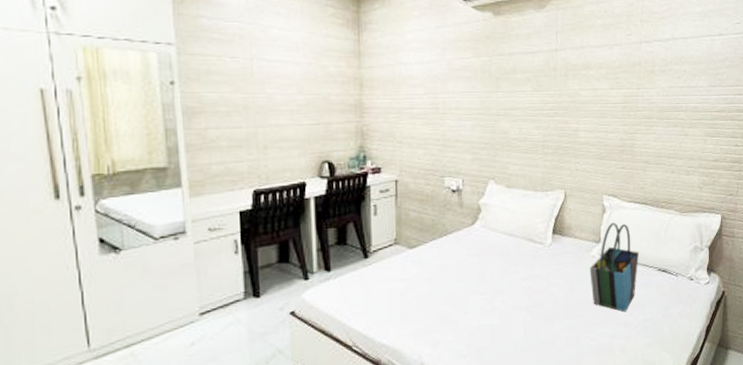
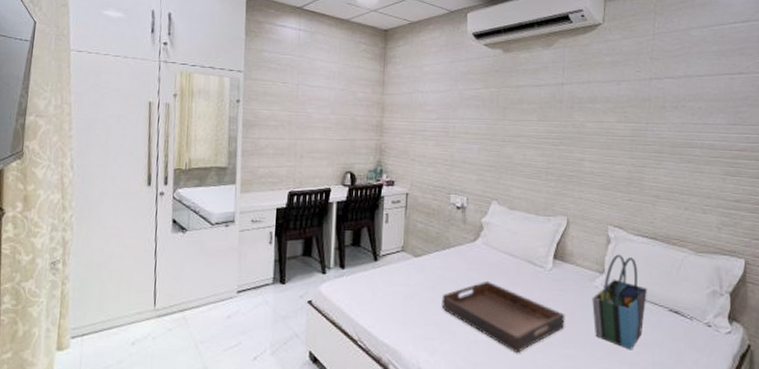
serving tray: none [441,264,565,333] -> present [441,280,565,354]

